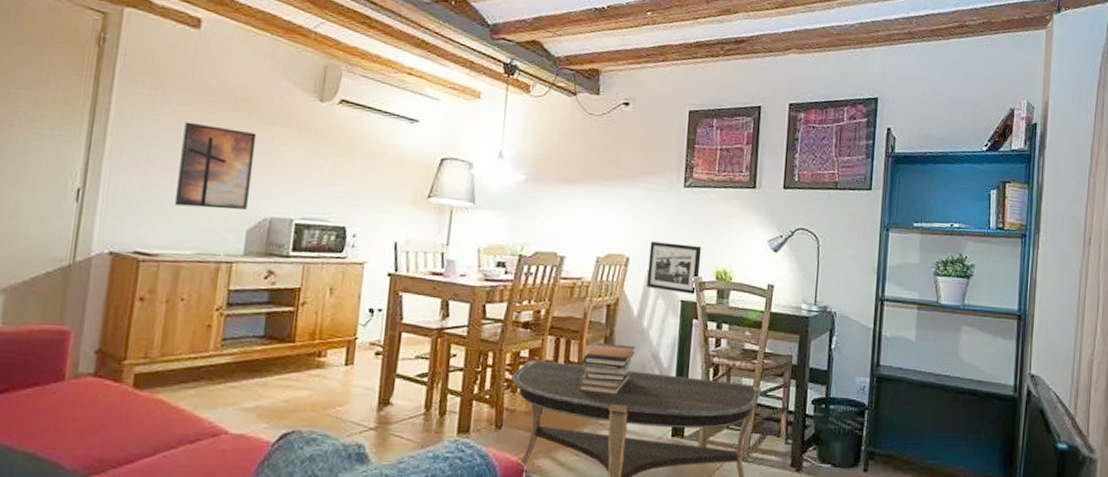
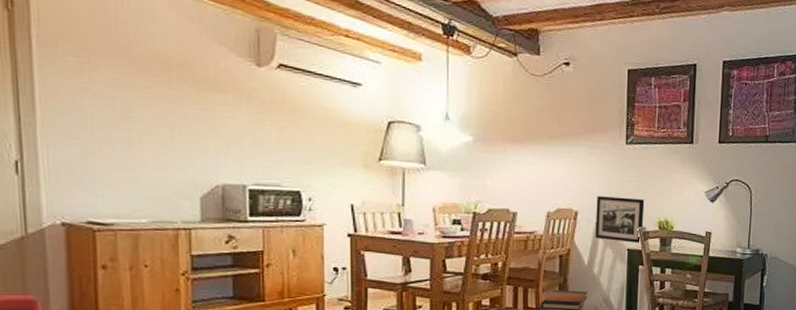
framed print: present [174,122,257,210] -> none [118,89,199,178]

